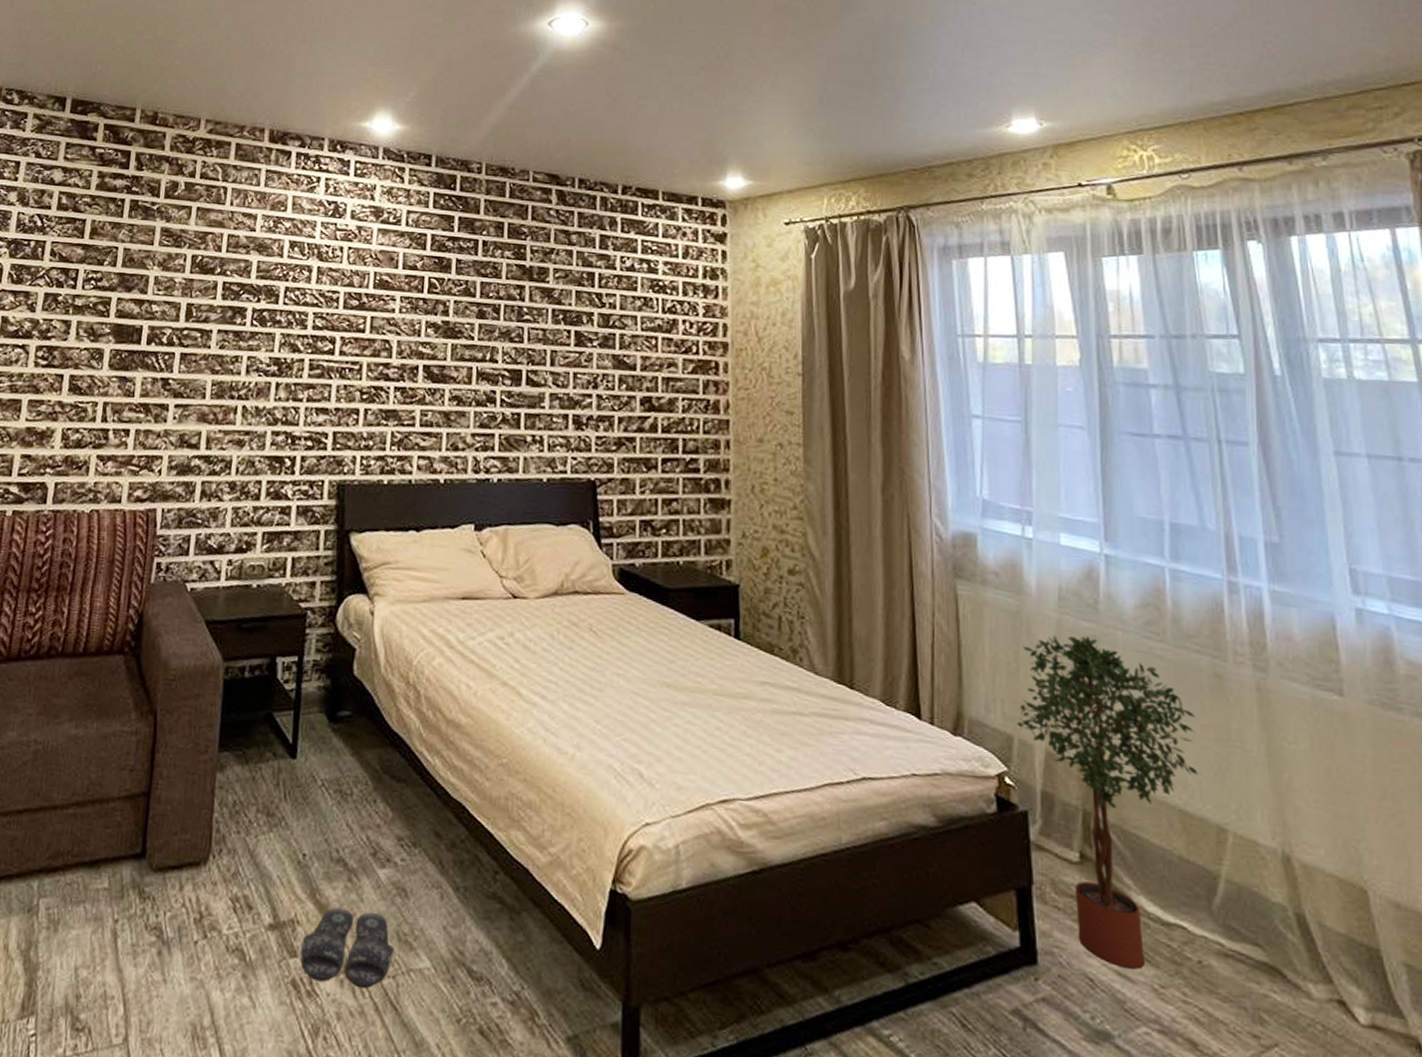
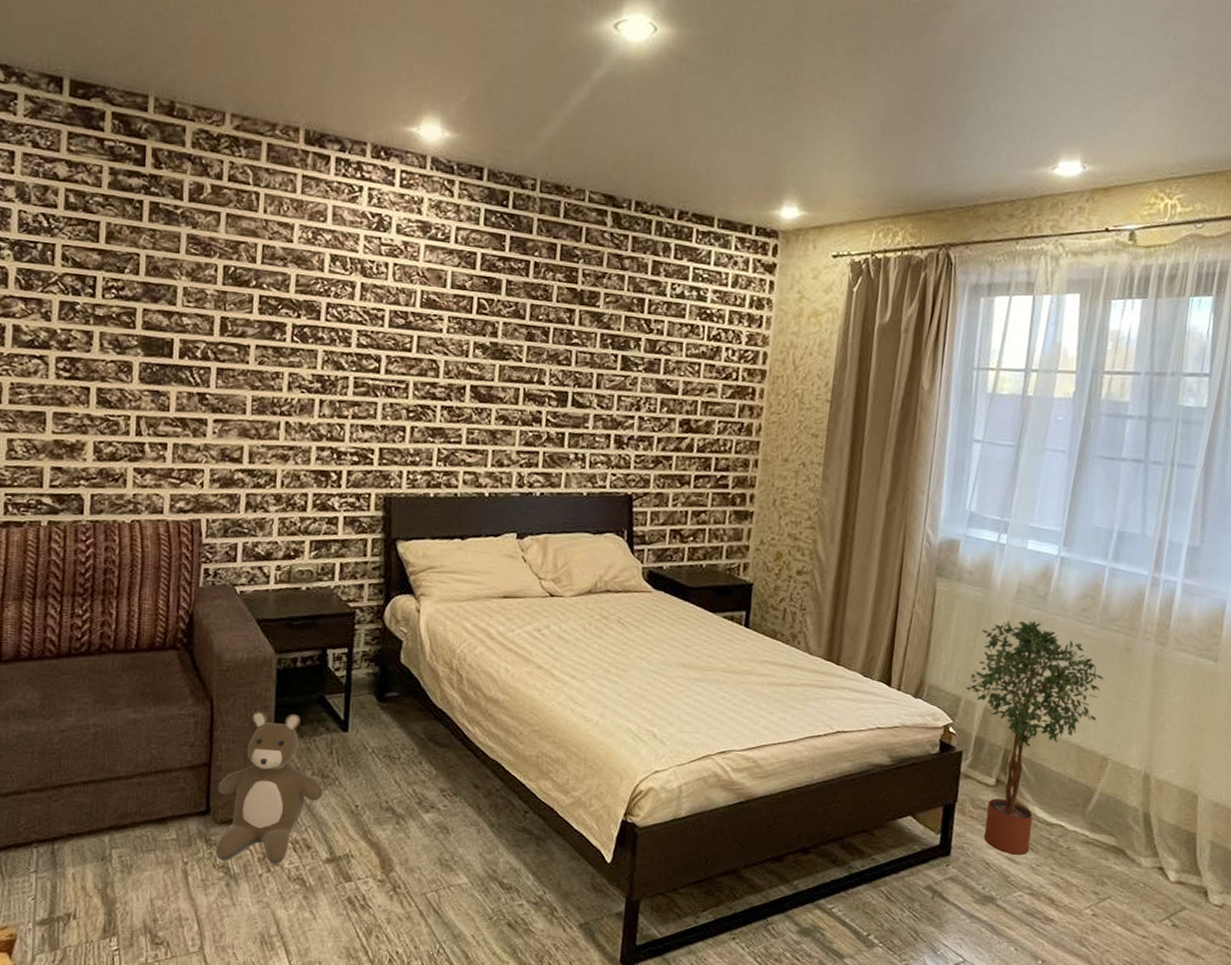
teddy bear: none [148,729,268,929] -> present [215,711,323,865]
slippers: present [300,907,395,988] -> none [355,844,438,900]

